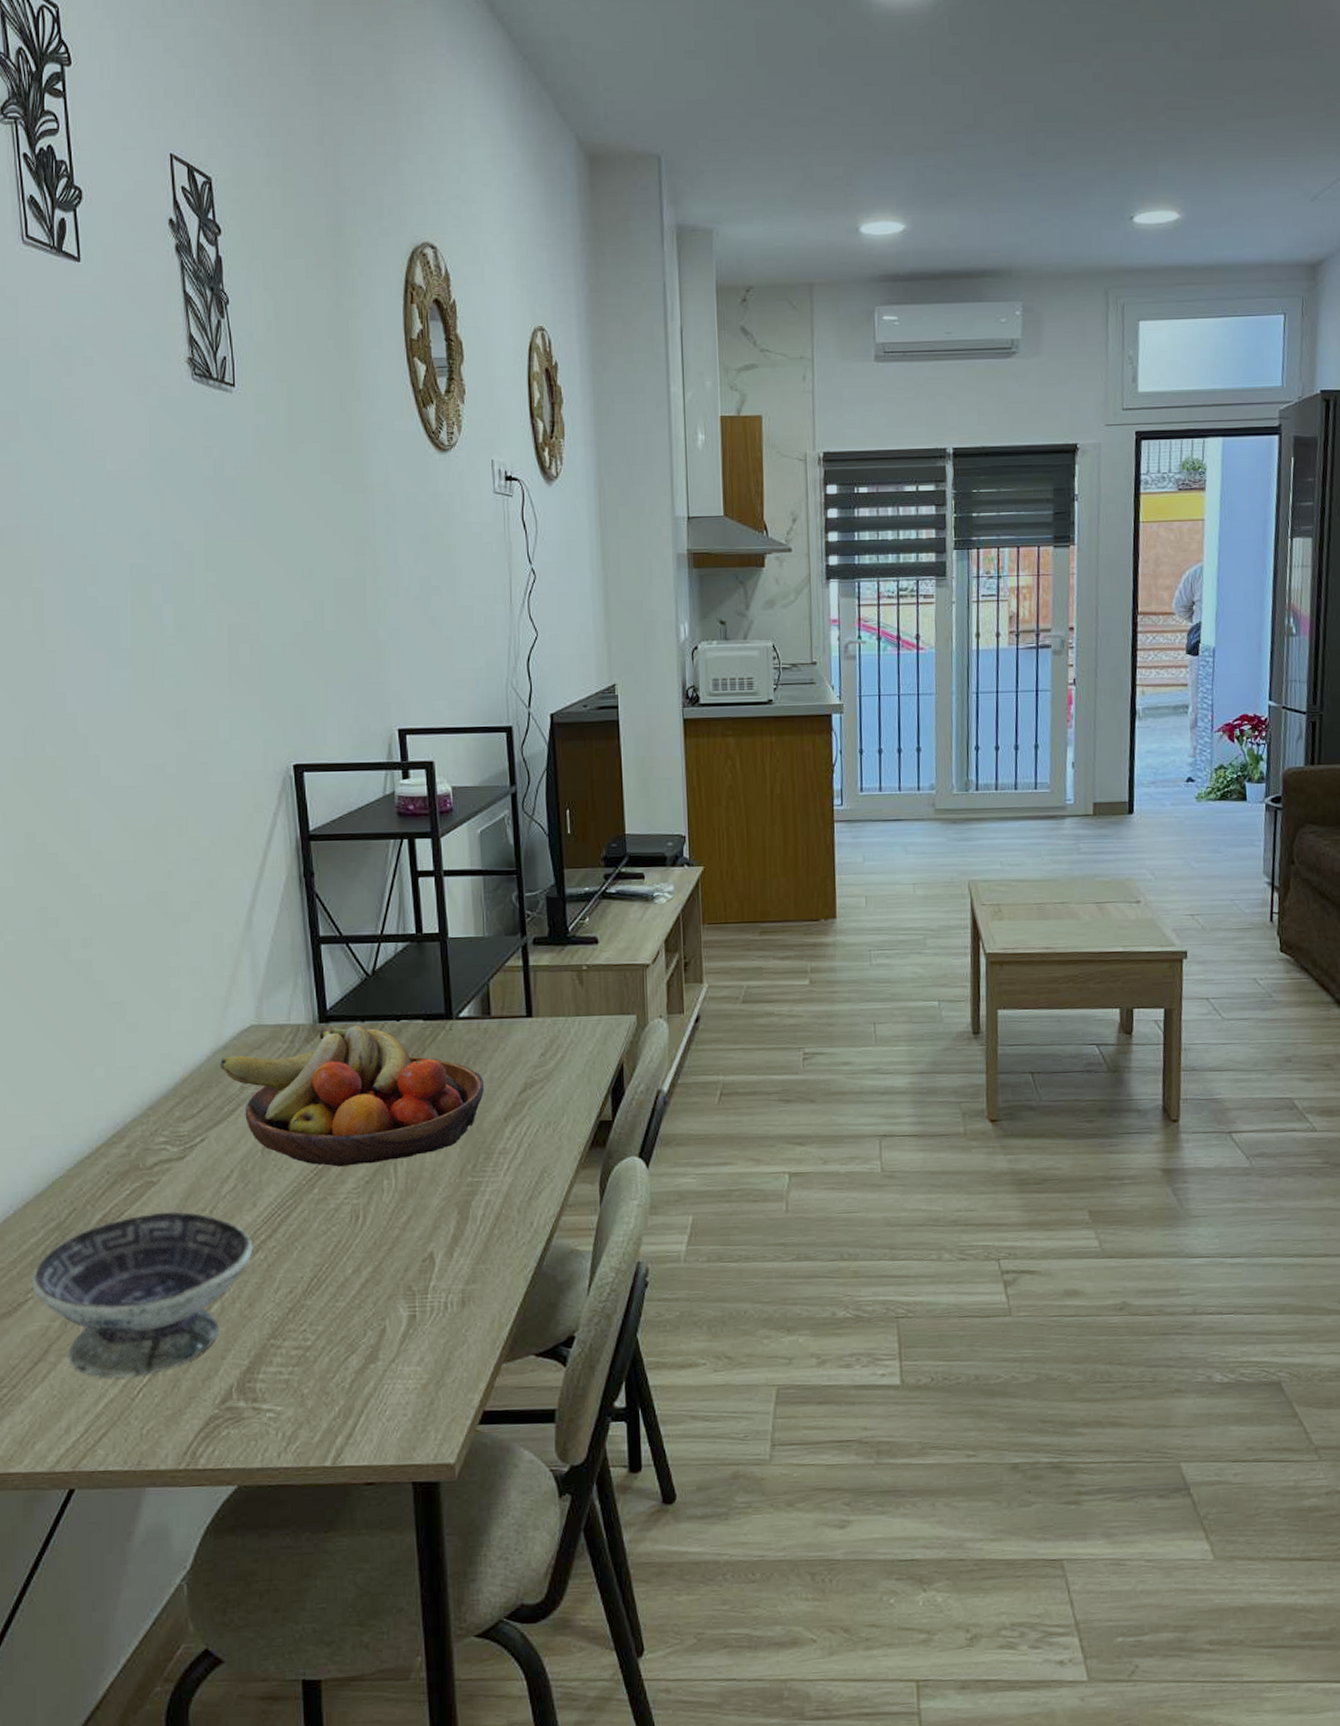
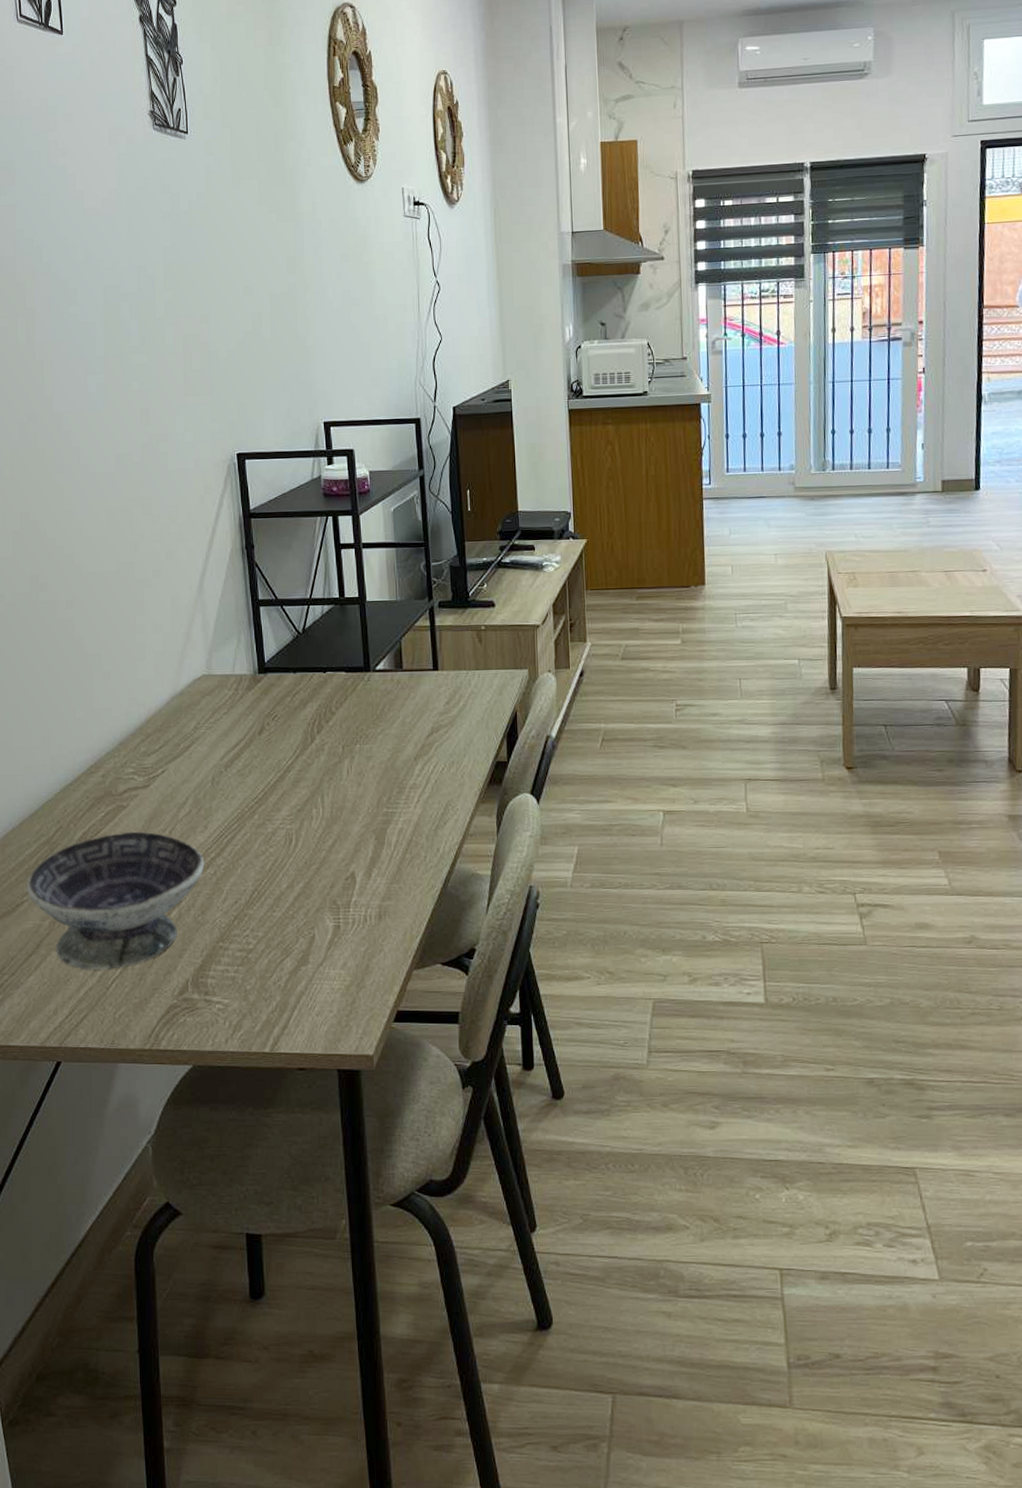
fruit bowl: present [220,1026,484,1167] -> none [178,676,397,797]

